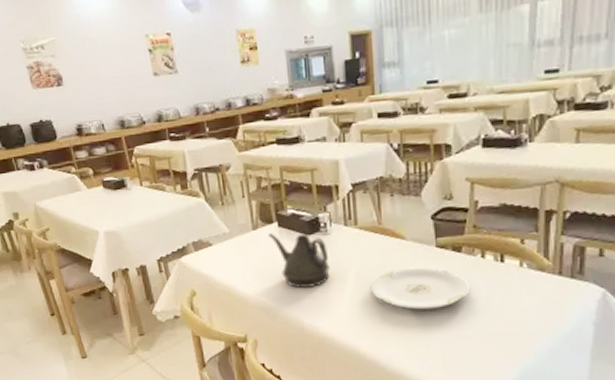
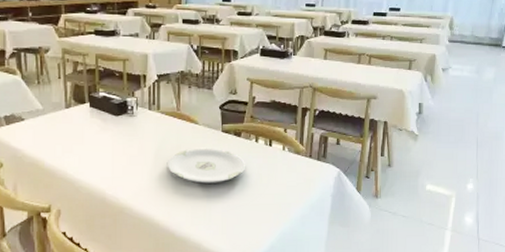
teapot: present [268,232,330,288] -> none [80,111,133,162]

